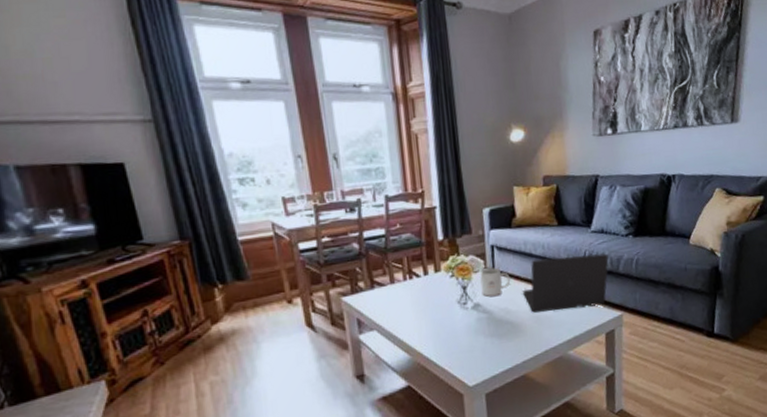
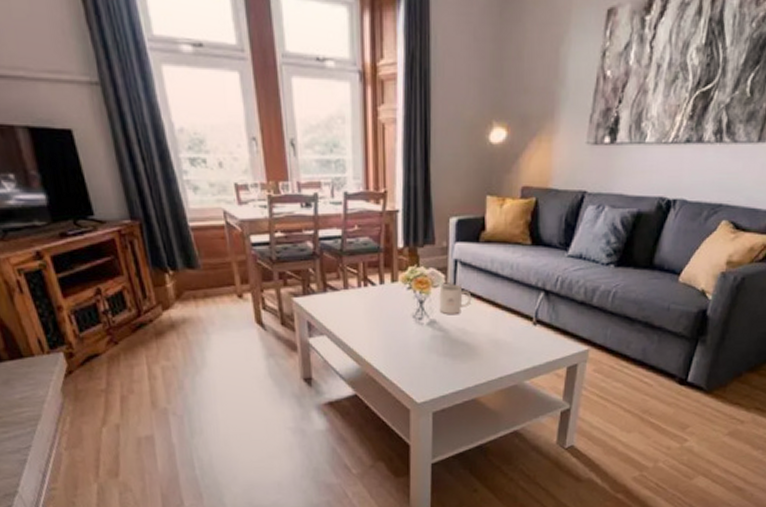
laptop: present [523,253,609,313] -> none [484,280,583,338]

